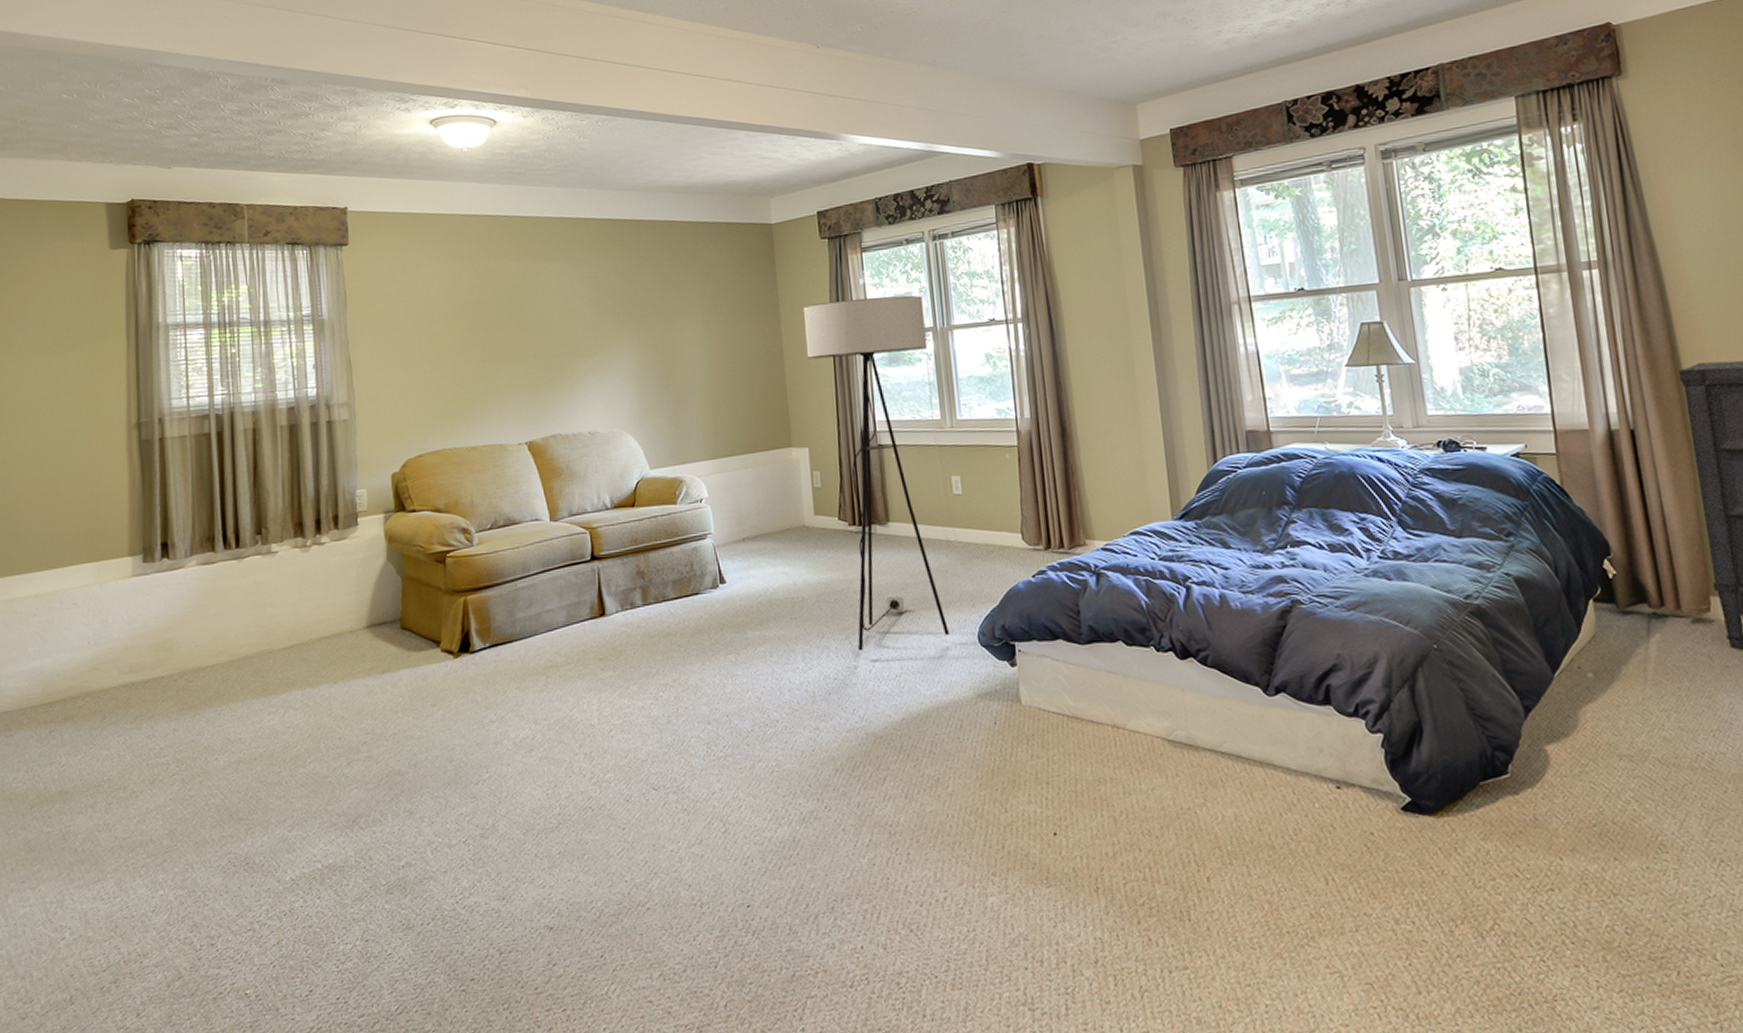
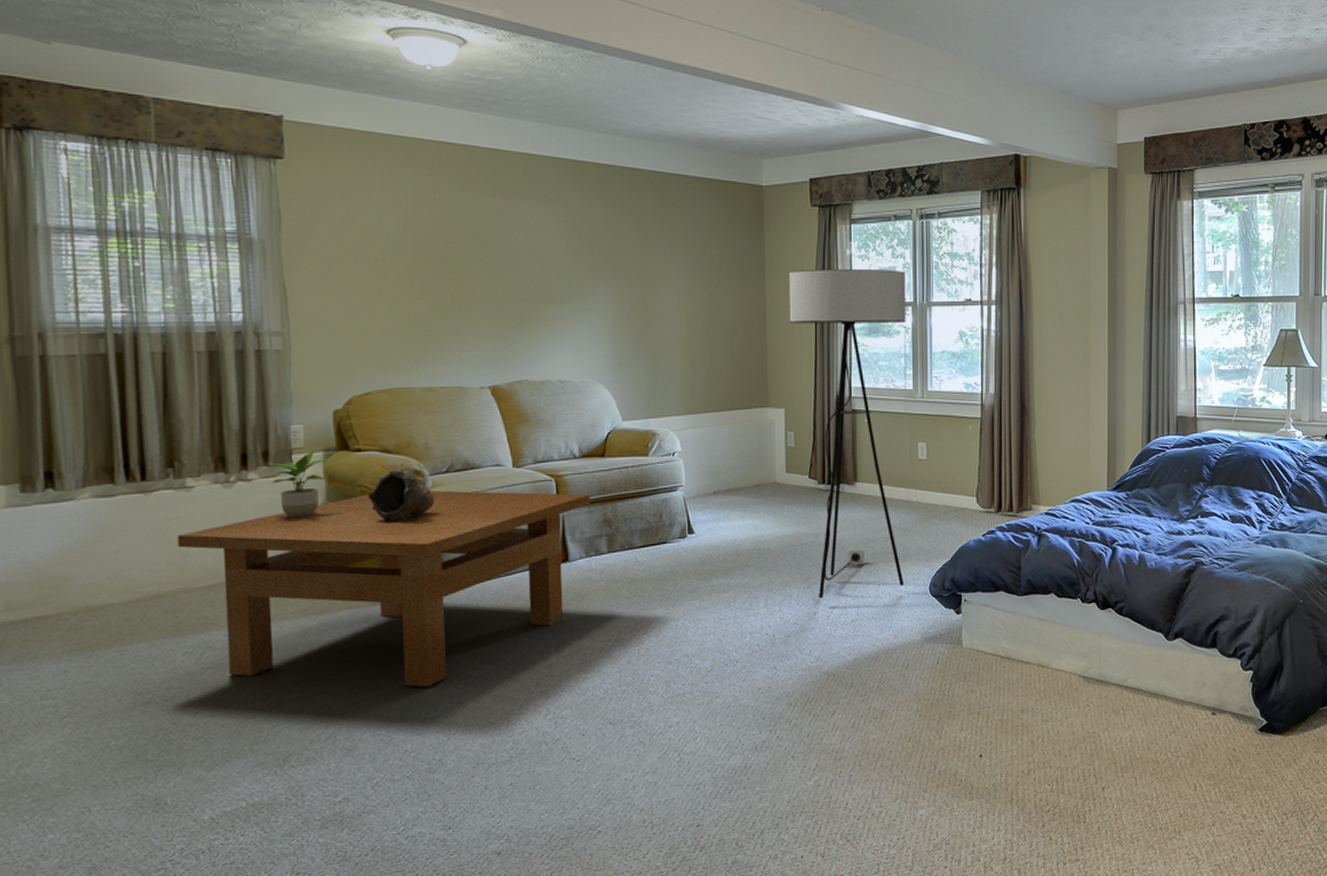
table: none [264,545,624,748] -> present [177,490,591,688]
potted plant: none [336,513,390,579] -> present [266,450,331,517]
decorative bowl: none [422,528,482,581] -> present [367,470,435,523]

